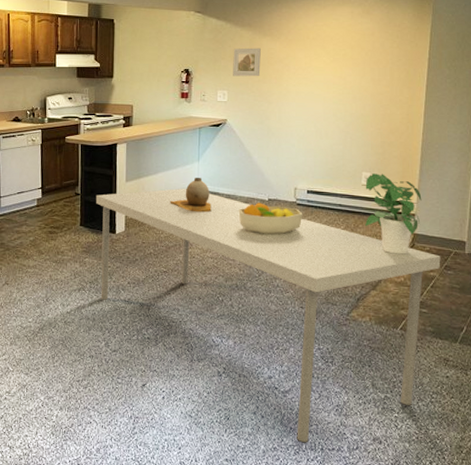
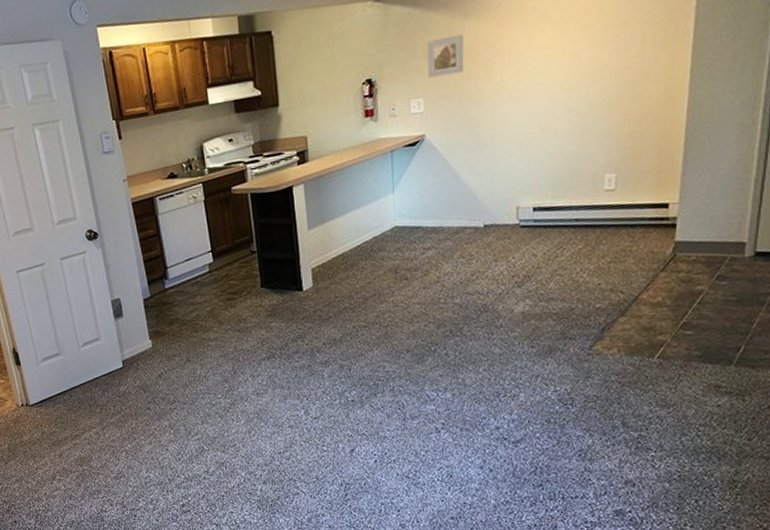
dining table: present [96,188,441,443] -> none [275,226,712,494]
vase: present [170,178,212,213] -> none [363,212,414,254]
fruit bowl: present [238,203,303,235] -> none [447,231,529,269]
potted plant: present [365,173,422,254] -> none [609,172,686,271]

